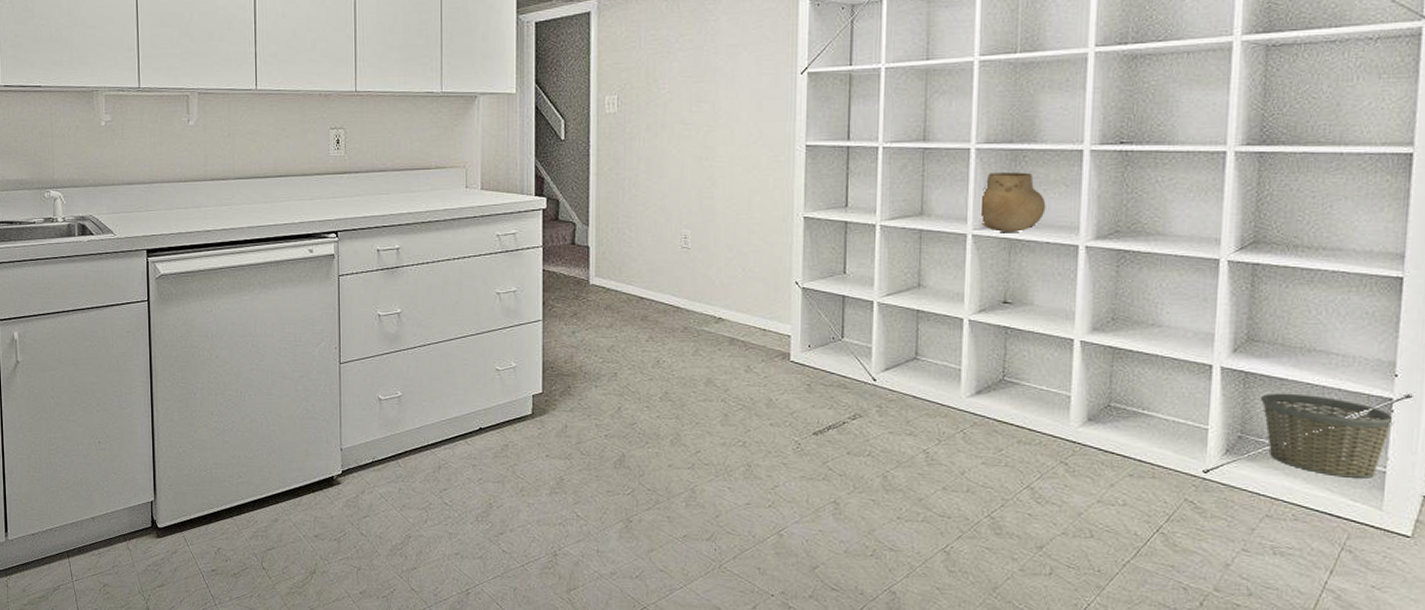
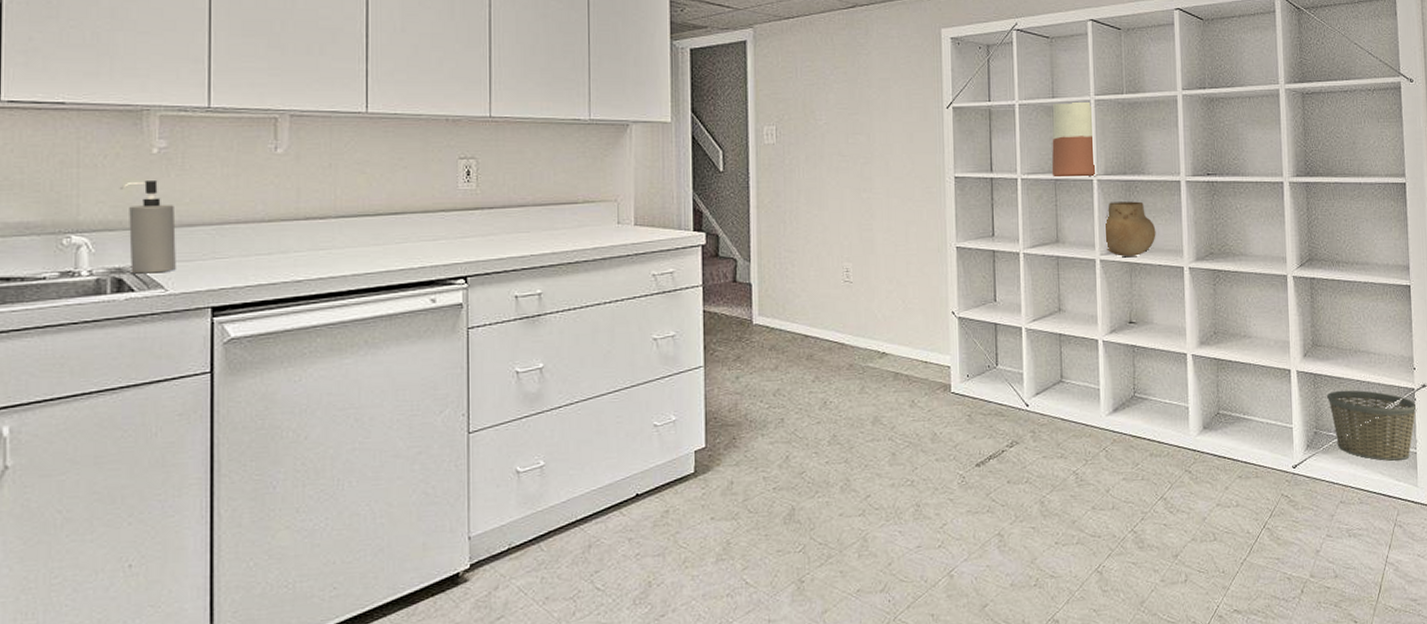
soap dispenser: none [80,148,121,221] -> present [119,181,176,274]
vase: none [920,64,976,147] -> present [1051,102,1097,179]

